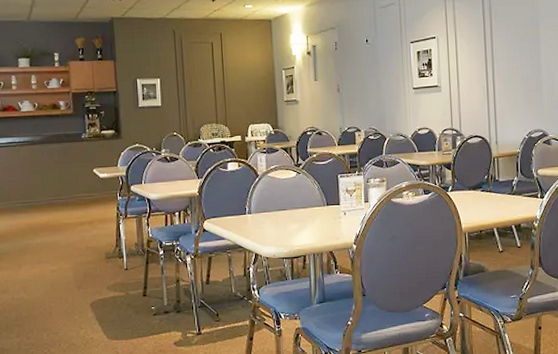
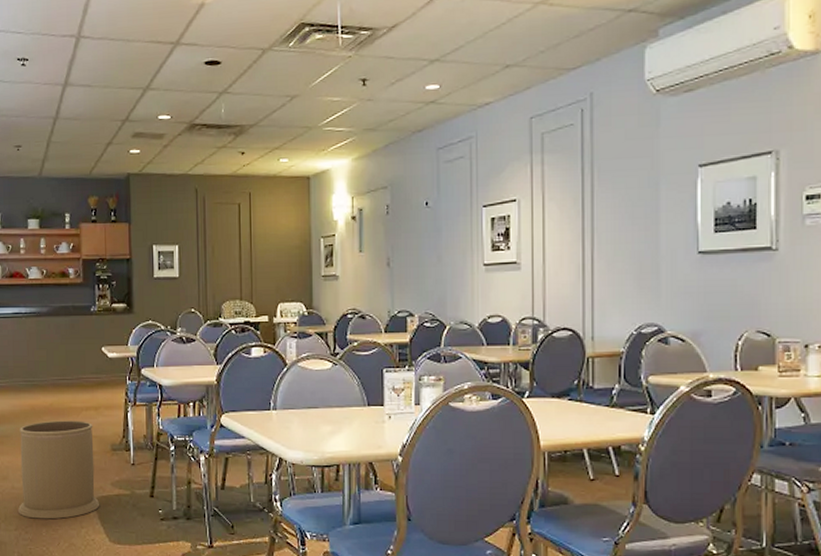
trash can: none [18,234,97,325] -> present [18,420,100,520]

